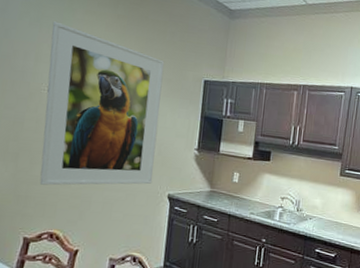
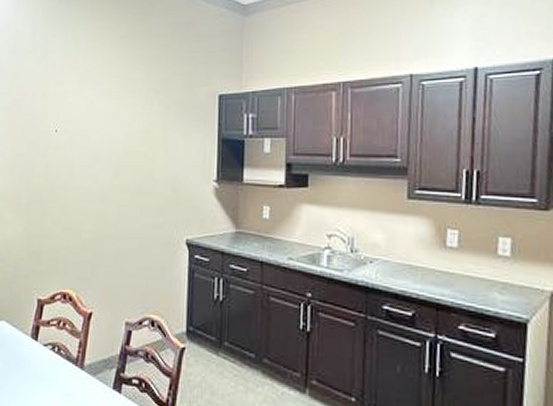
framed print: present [39,21,165,186] -> none [51,55,173,238]

